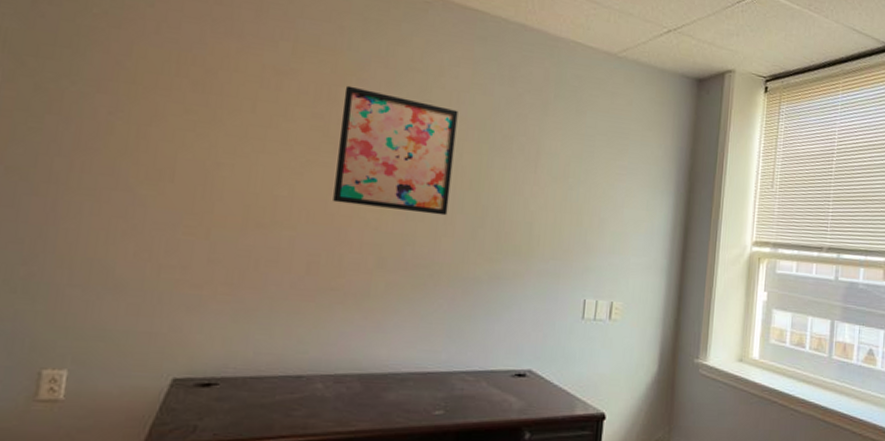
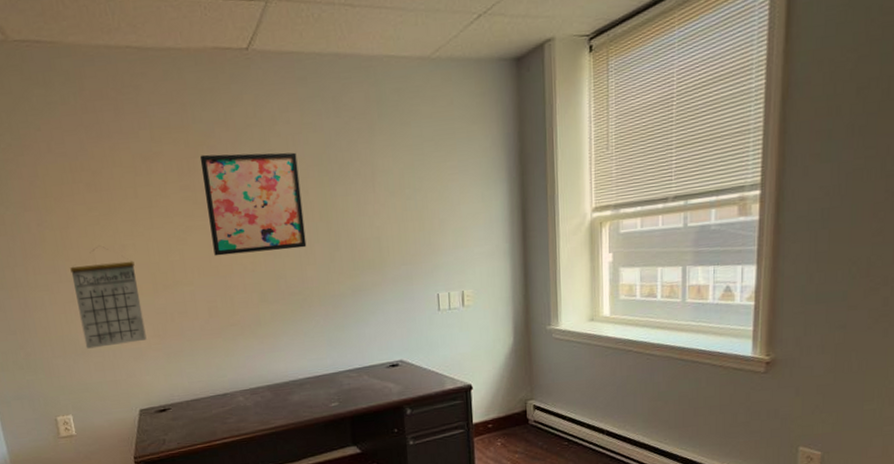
calendar: none [122,156,226,287] -> present [70,245,147,349]

